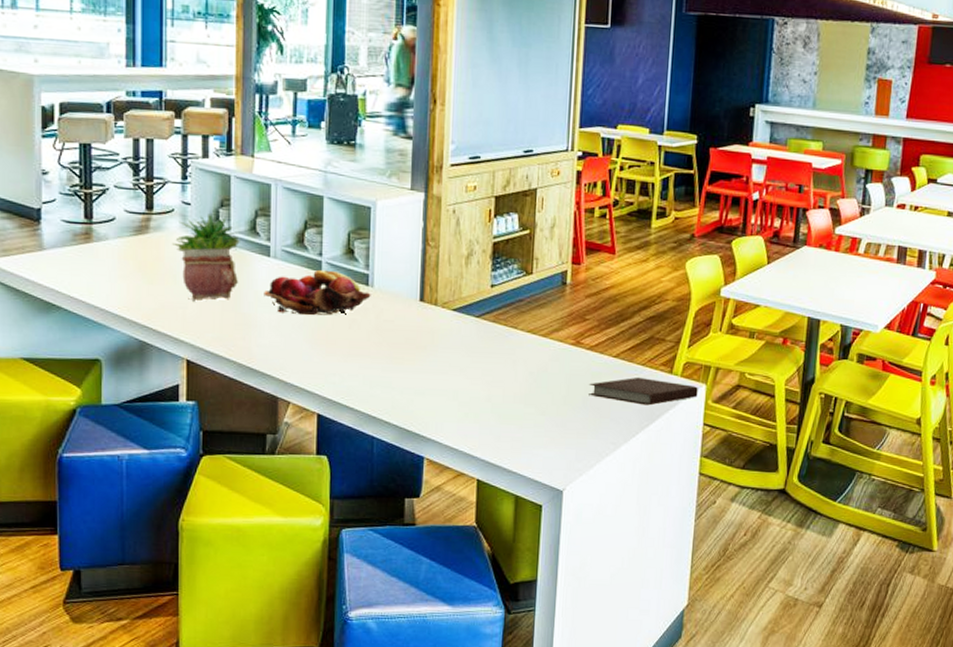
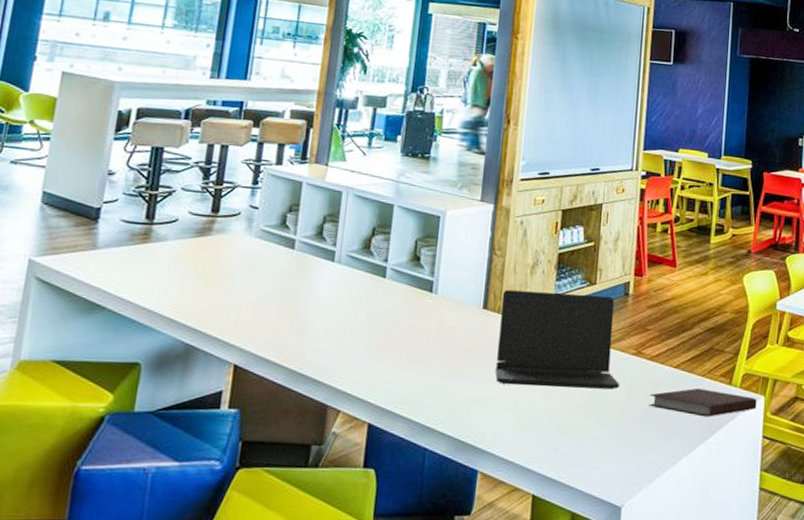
potted plant: present [172,212,240,302] -> none [234,216,305,305]
fruit basket: present [264,269,371,316] -> none [323,275,434,322]
laptop: none [436,282,559,379] -> present [495,290,619,390]

